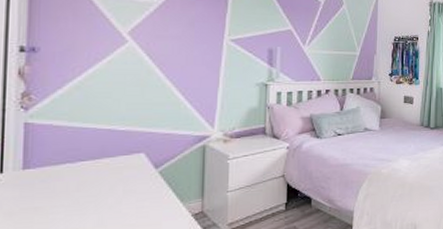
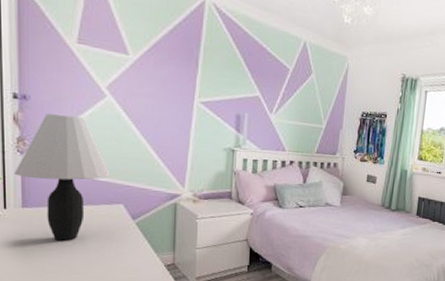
table lamp: none [16,65,130,202] -> present [15,113,110,241]

